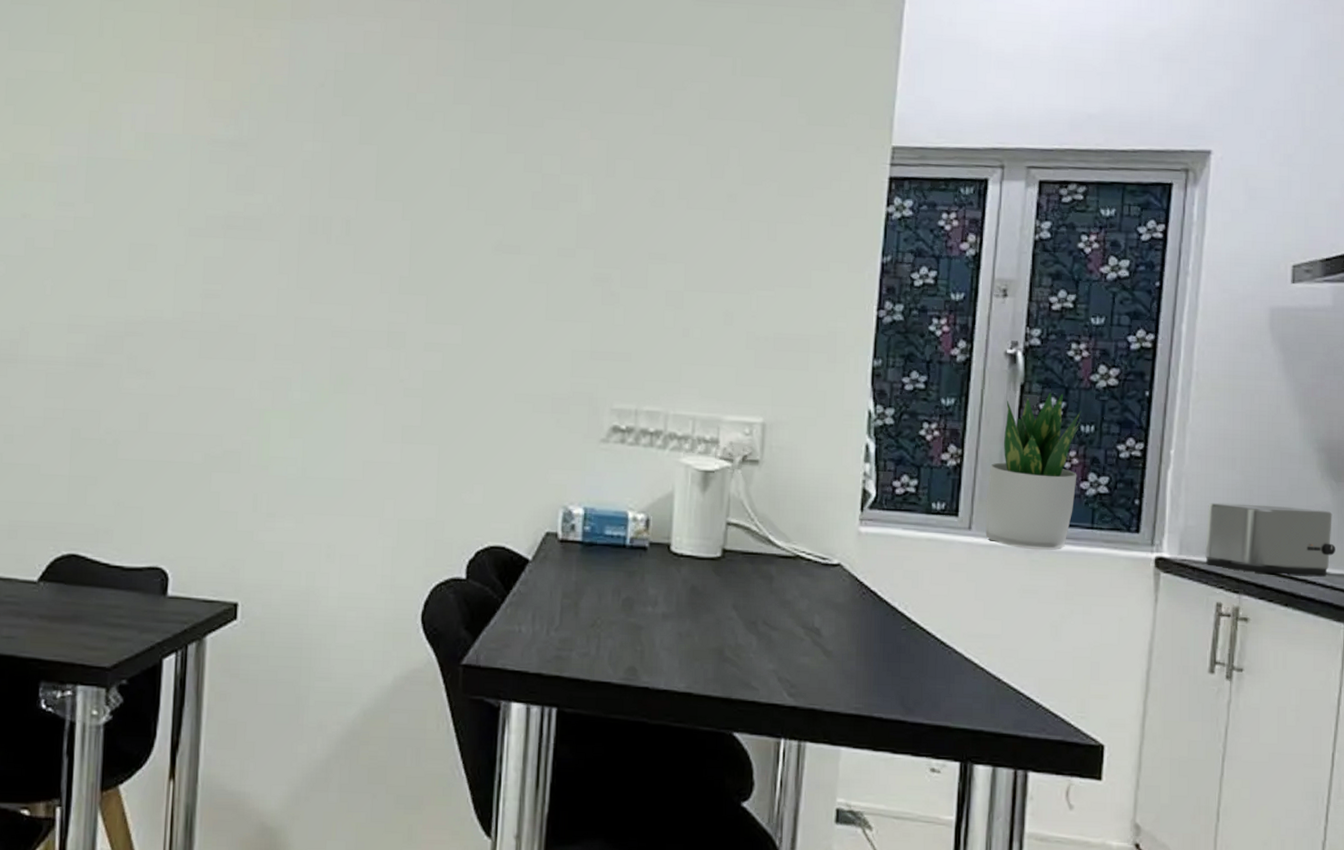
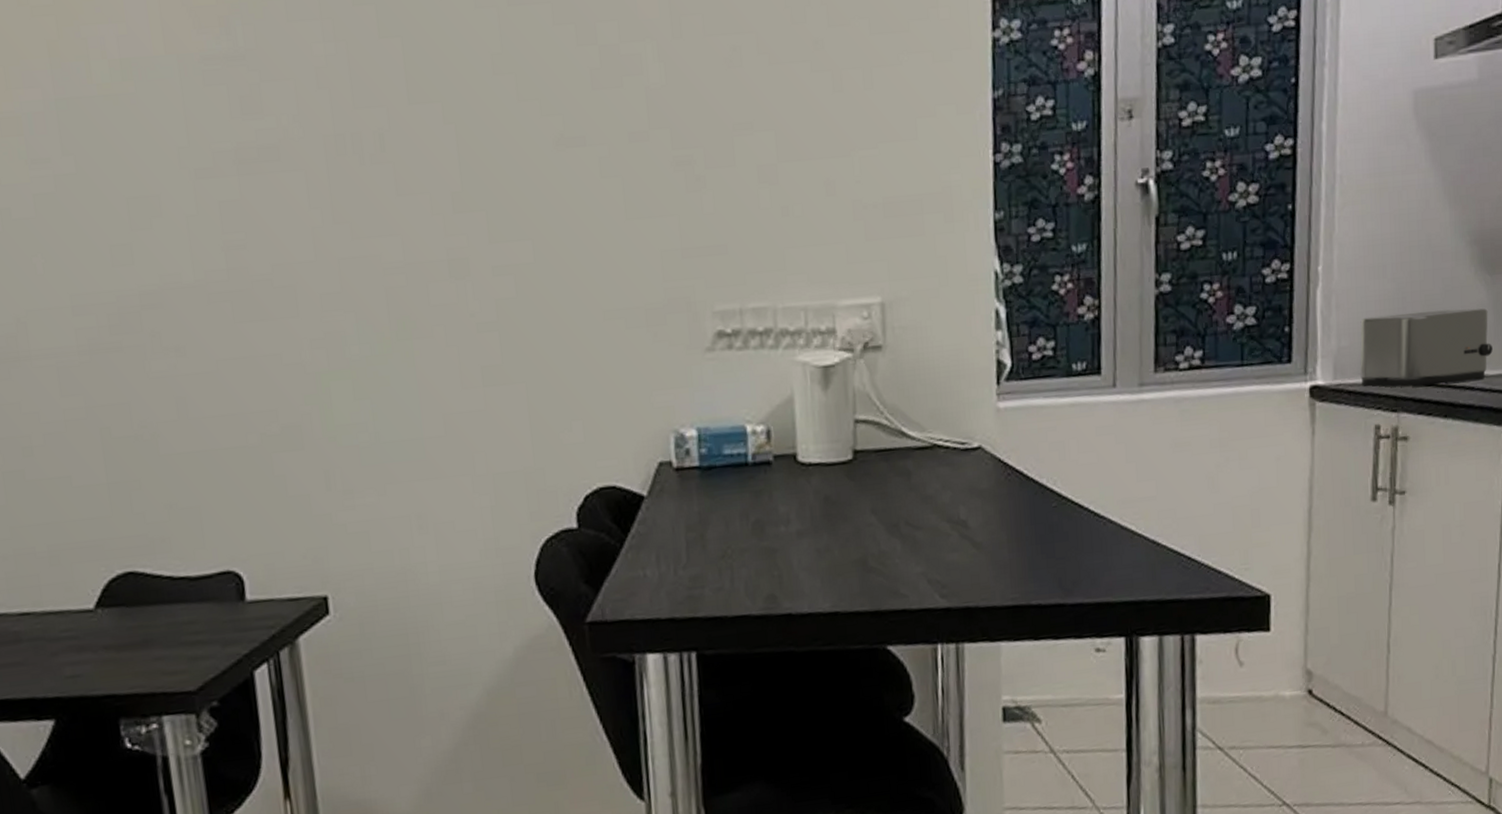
planter: present [985,393,1082,551] -> none [1129,220,1223,400]

